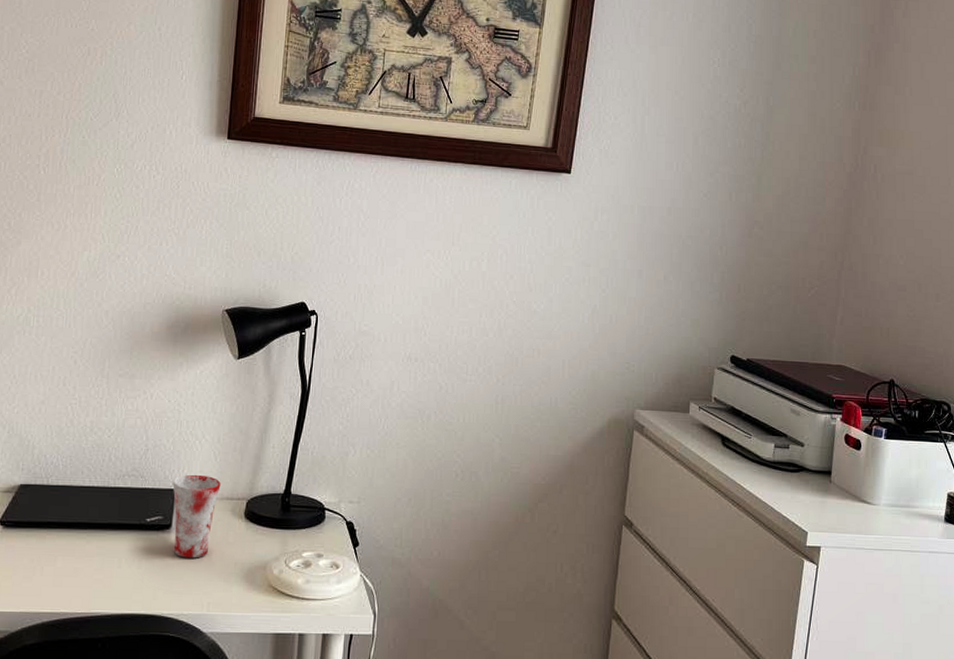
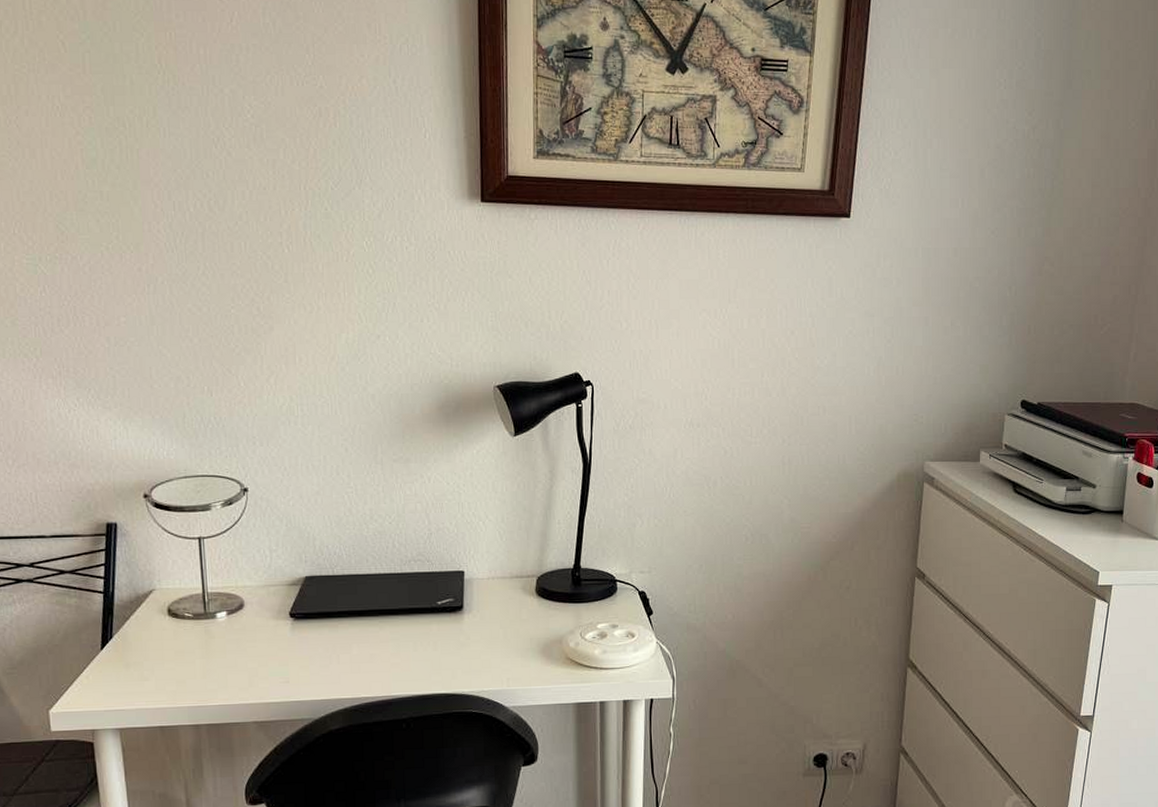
mug: present [172,474,221,558] -> none [460,555,509,637]

